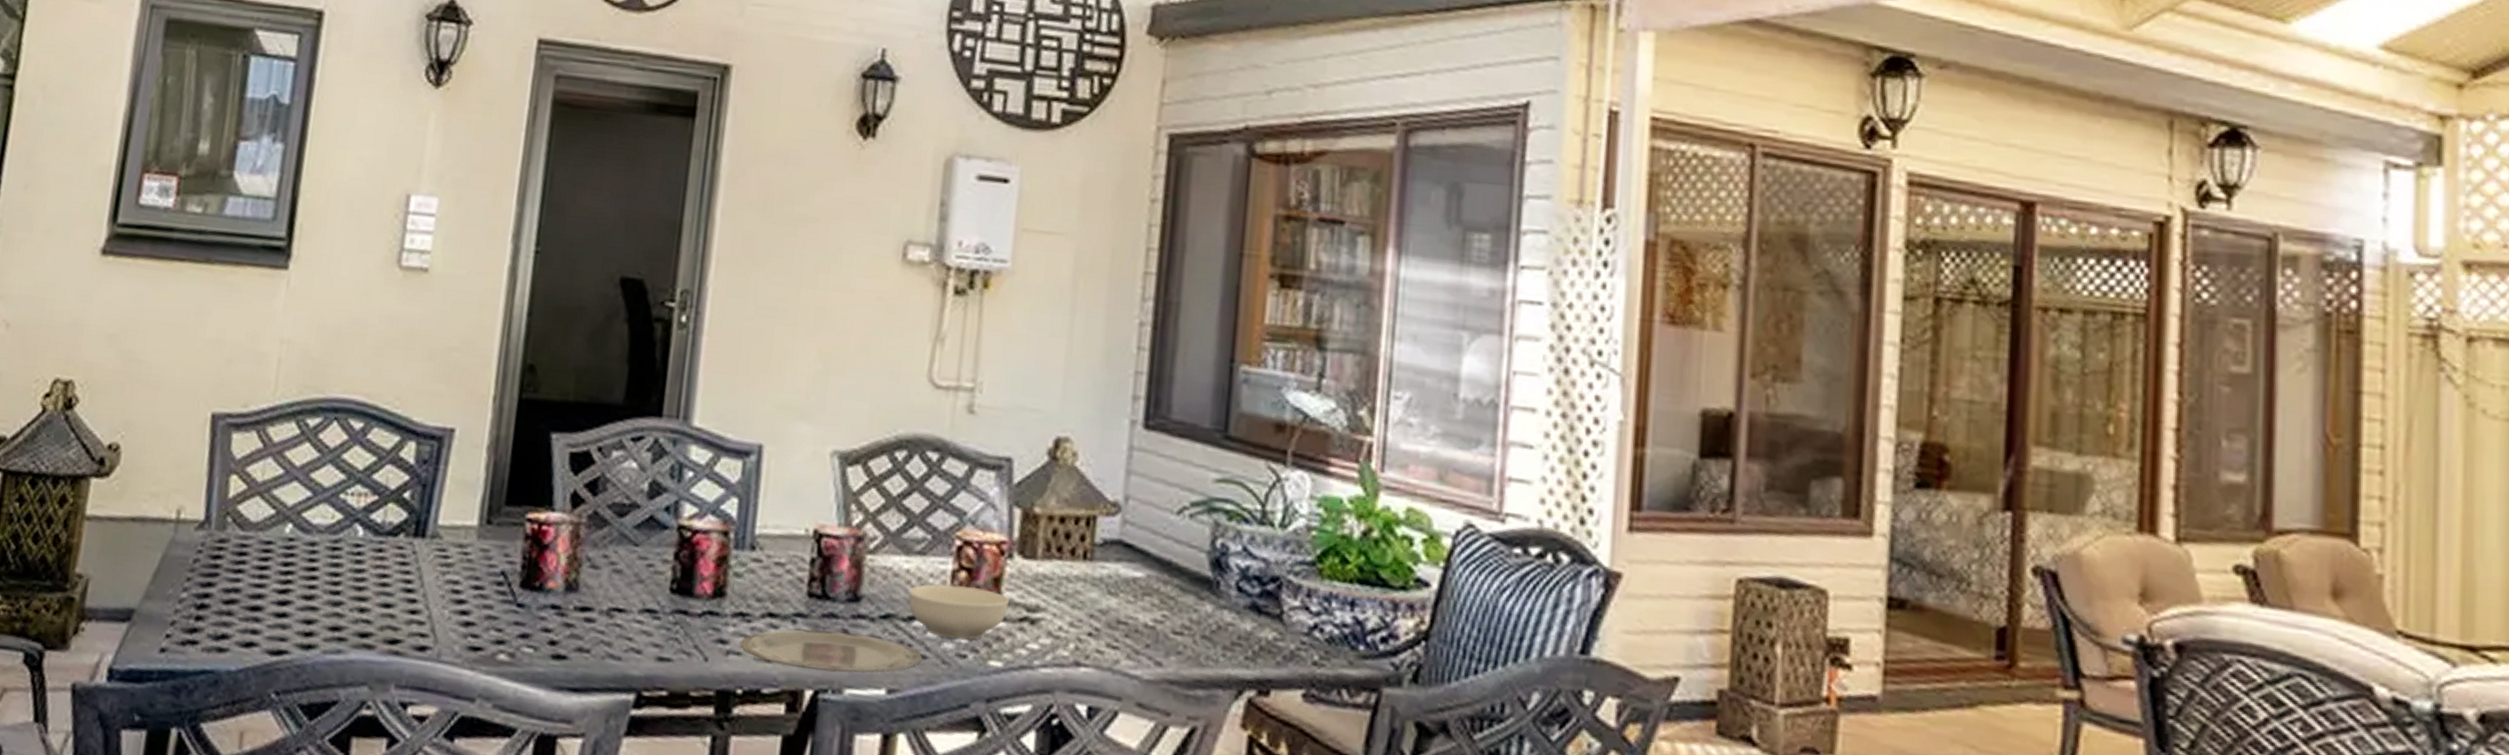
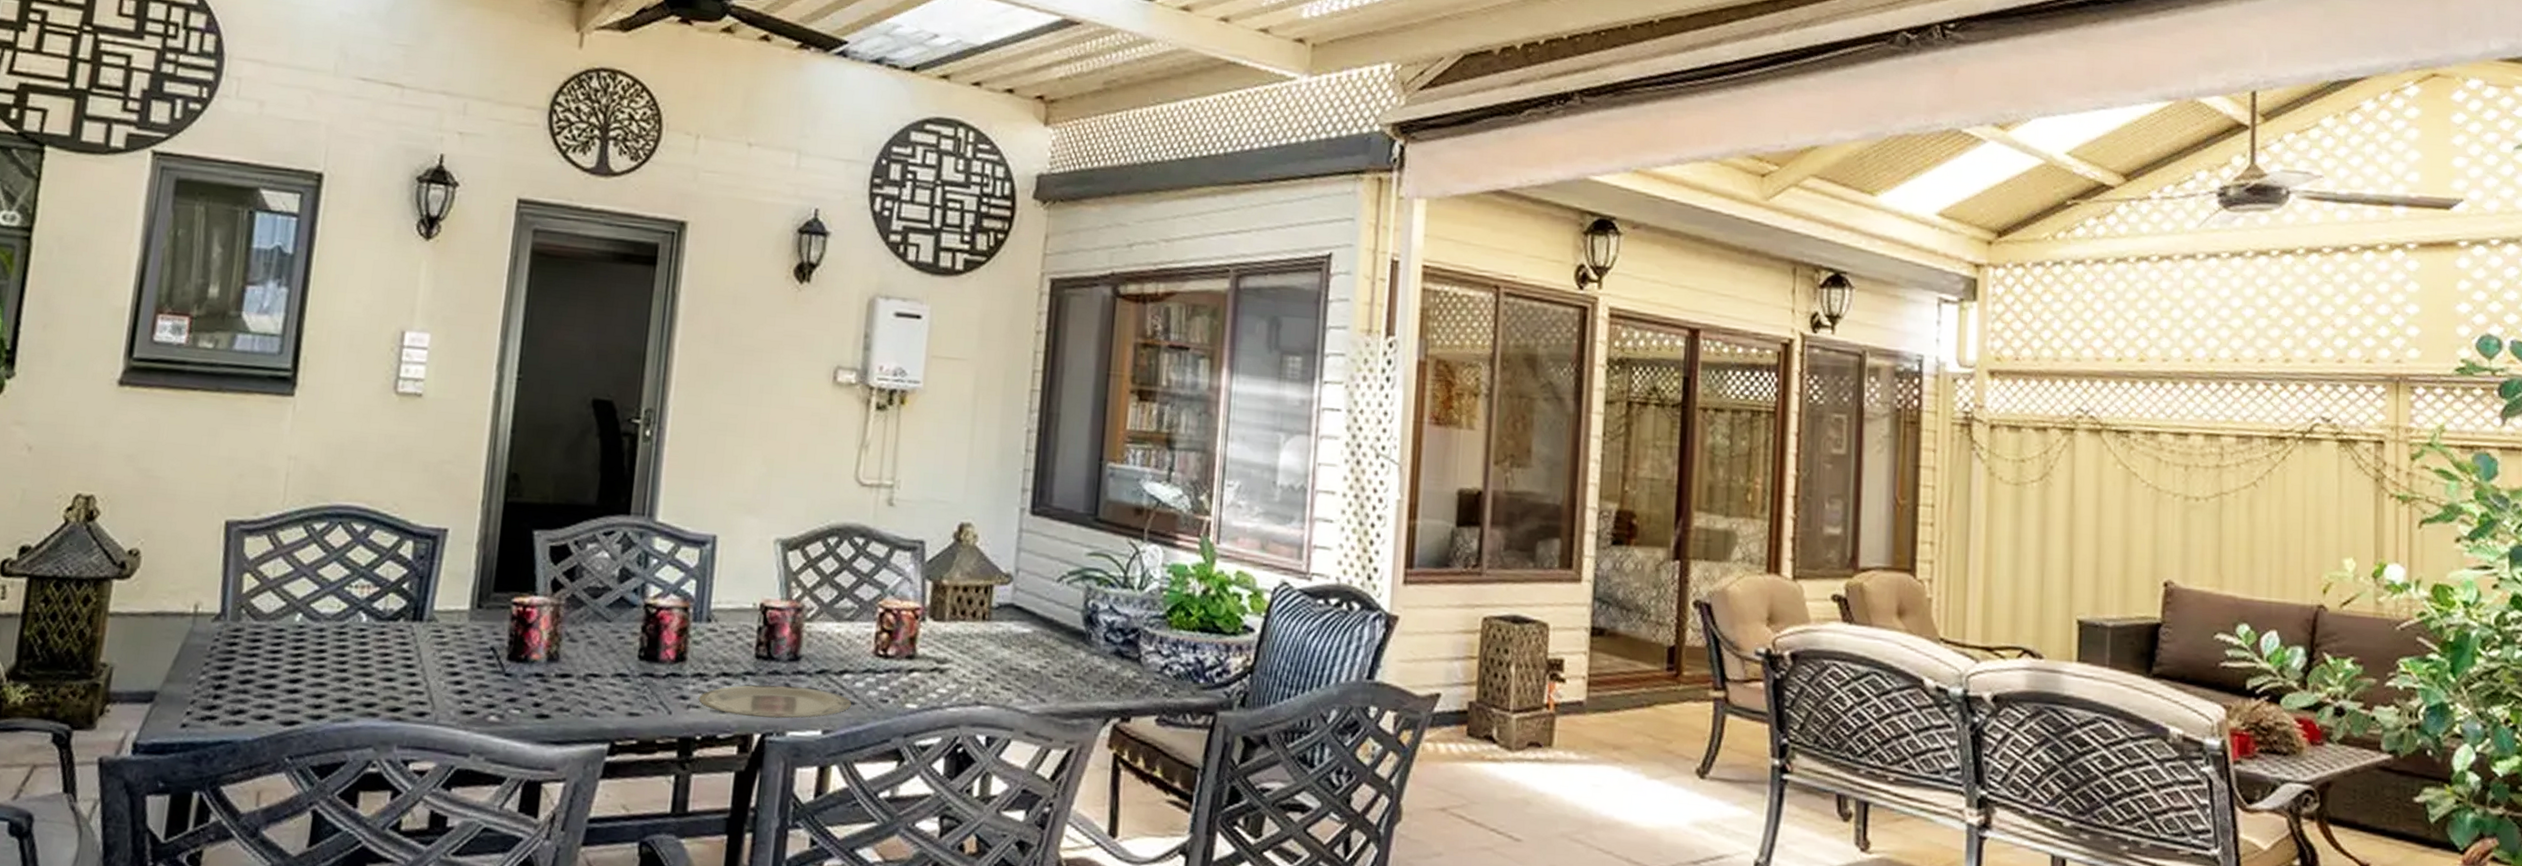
bowl: present [908,584,1010,640] -> none [839,644,923,688]

